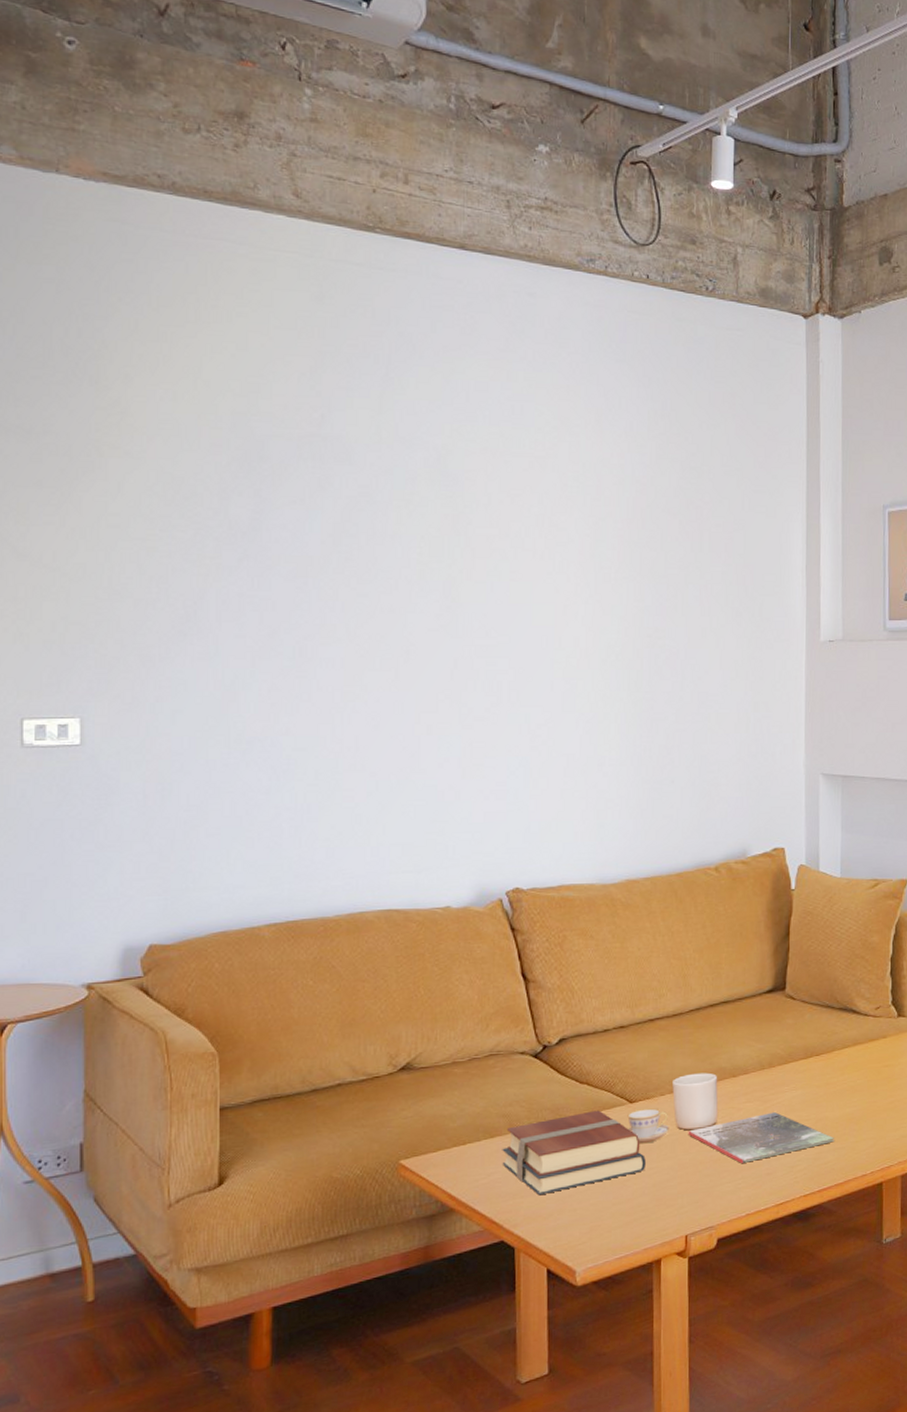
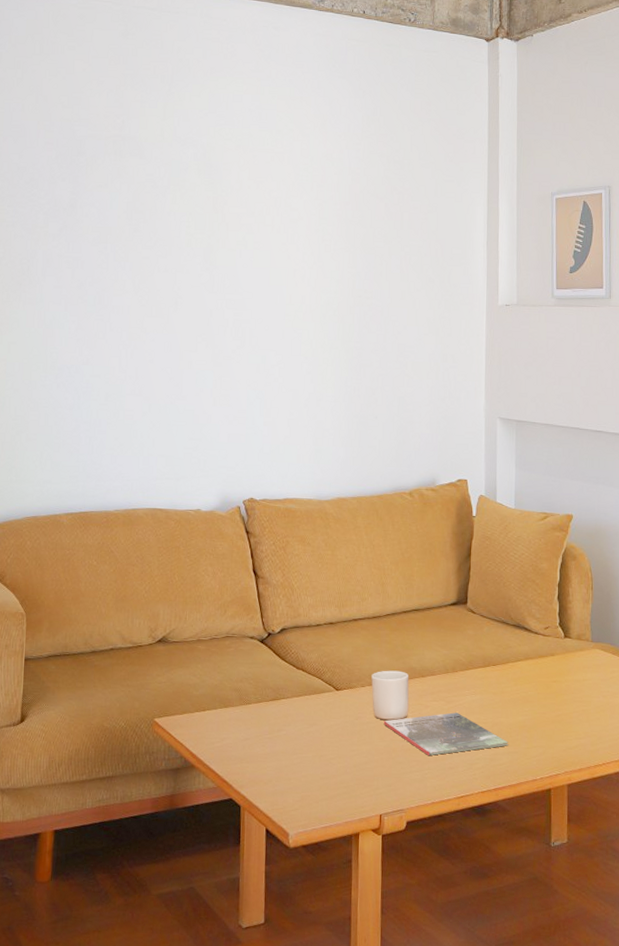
books: present [502,1110,646,1196] -> none [233,693,348,763]
teacup: present [627,1108,670,1144] -> none [333,697,369,728]

